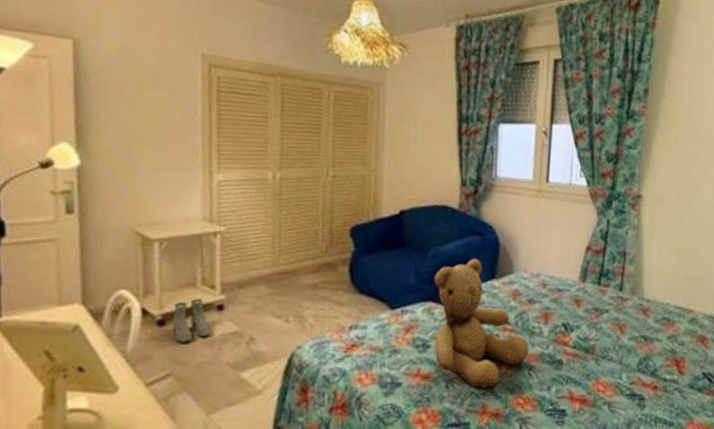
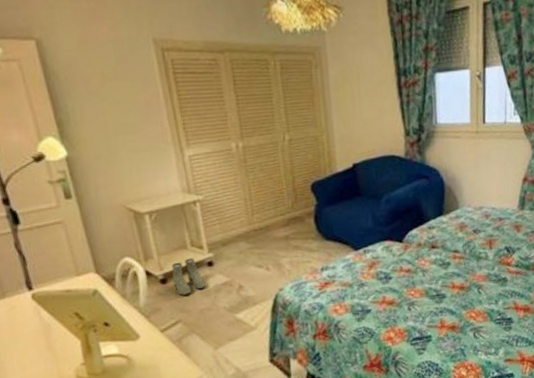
teddy bear: present [434,259,529,389] -> none [389,199,477,308]

